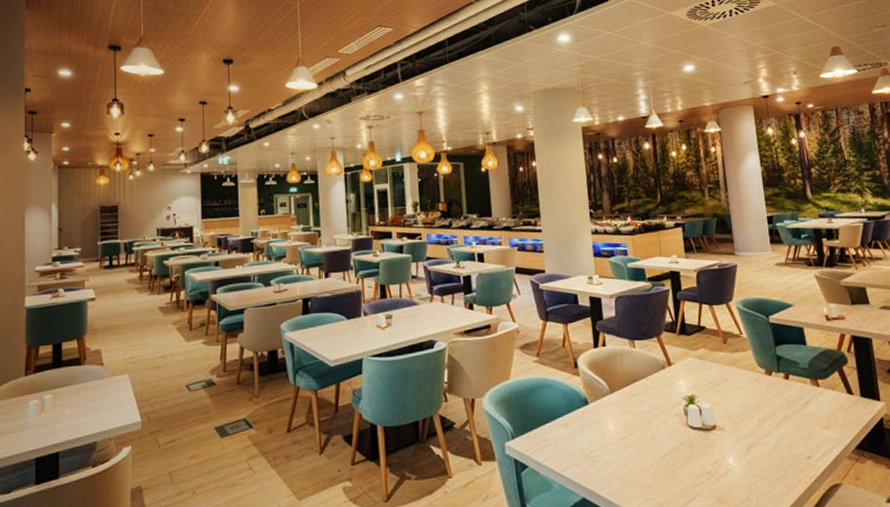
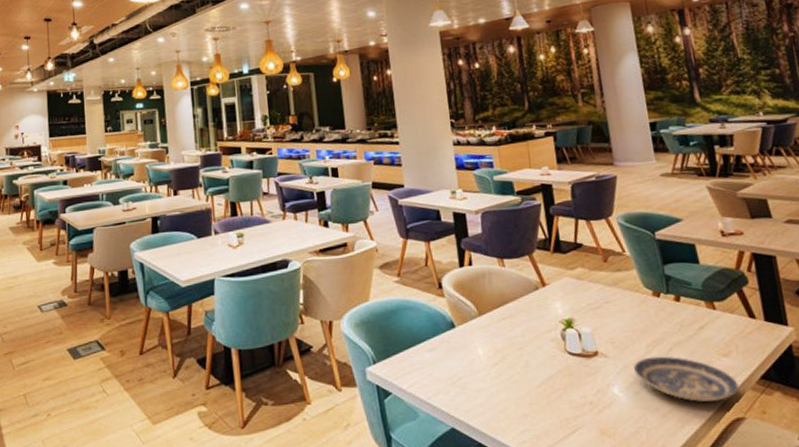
plate: none [747,429,837,470] -> present [634,356,739,402]

